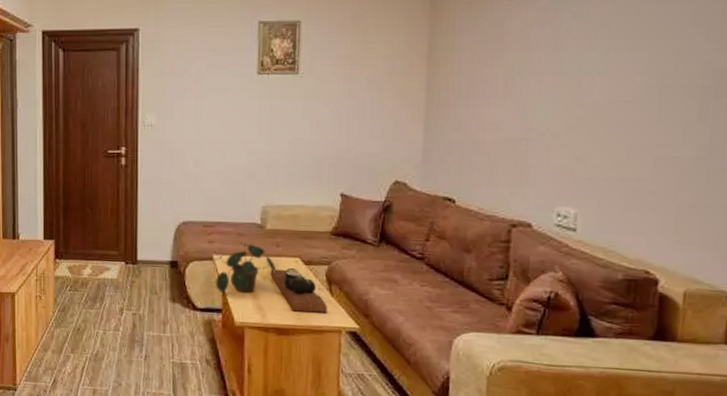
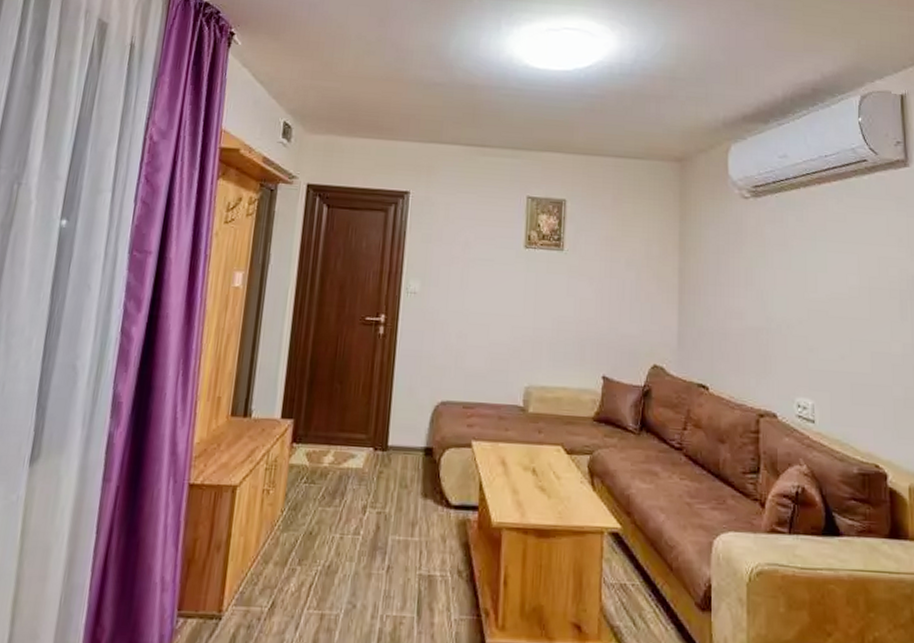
potted plant: present [210,242,277,294] -> none [468,427,538,488]
decorative tray: present [270,268,327,313] -> none [531,458,589,511]

